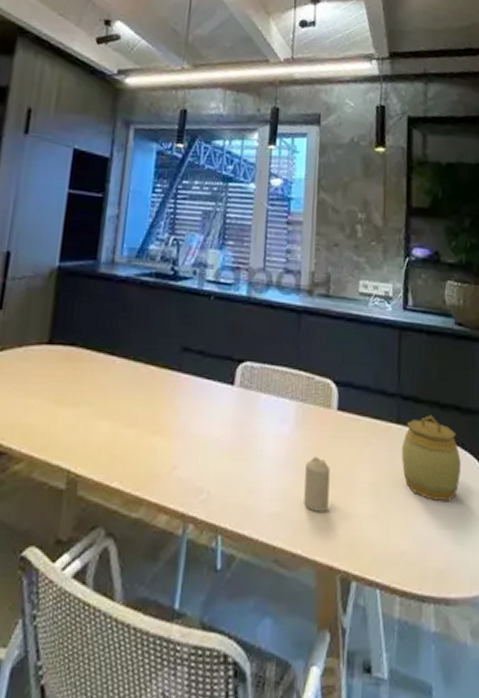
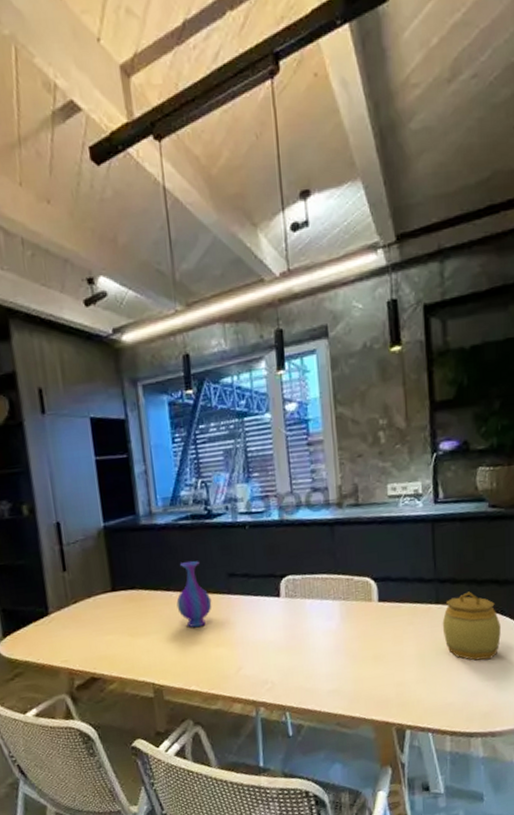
vase: none [117,323,159,407] -> present [176,560,212,628]
candle: present [304,457,330,512] -> none [354,642,379,684]

